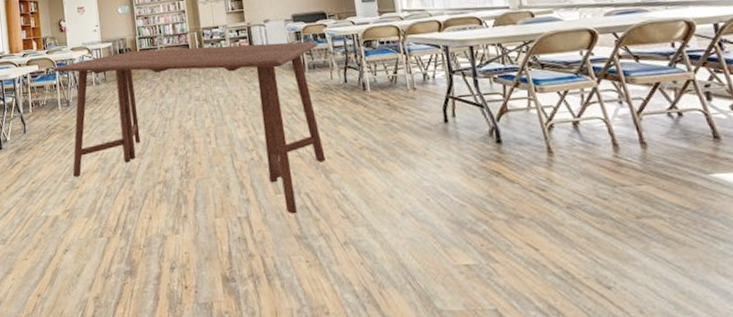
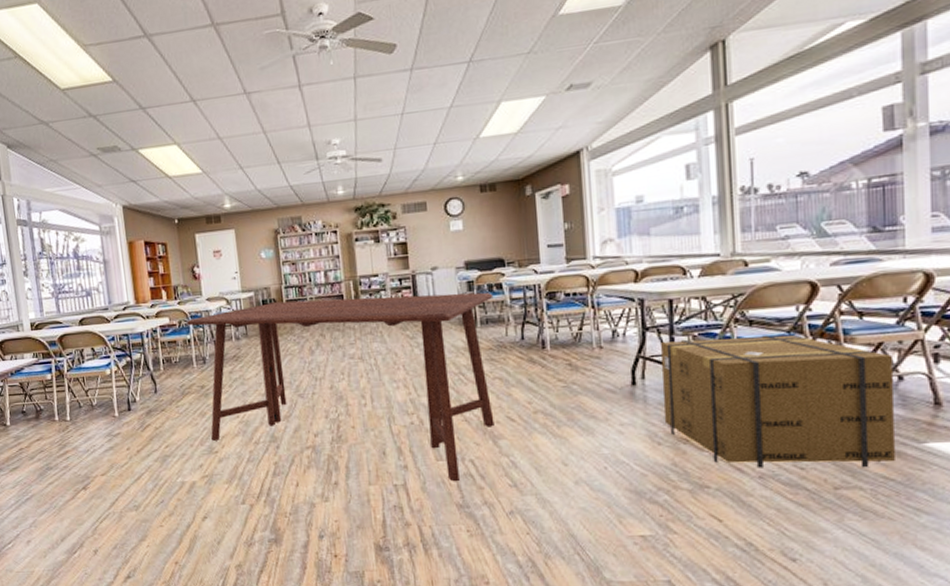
cardboard box: none [467,76,687,199] -> present [661,334,895,468]

